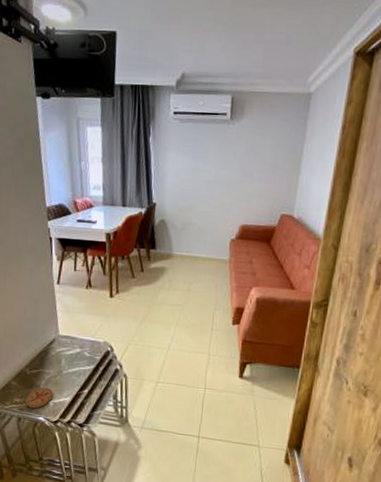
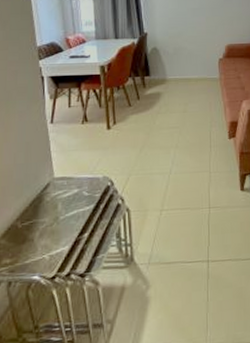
coaster: present [26,387,54,409] -> none [17,240,50,268]

